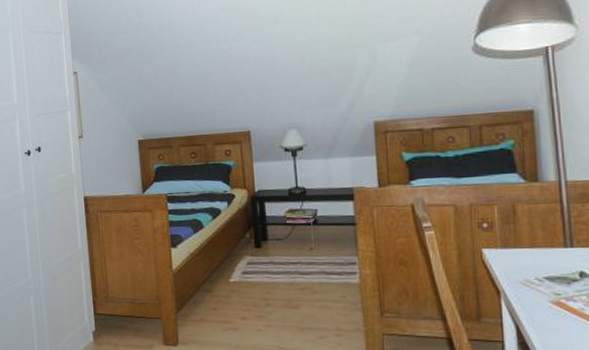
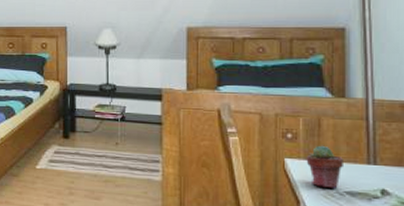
potted succulent: none [503,232,542,275] -> present [306,145,345,188]

